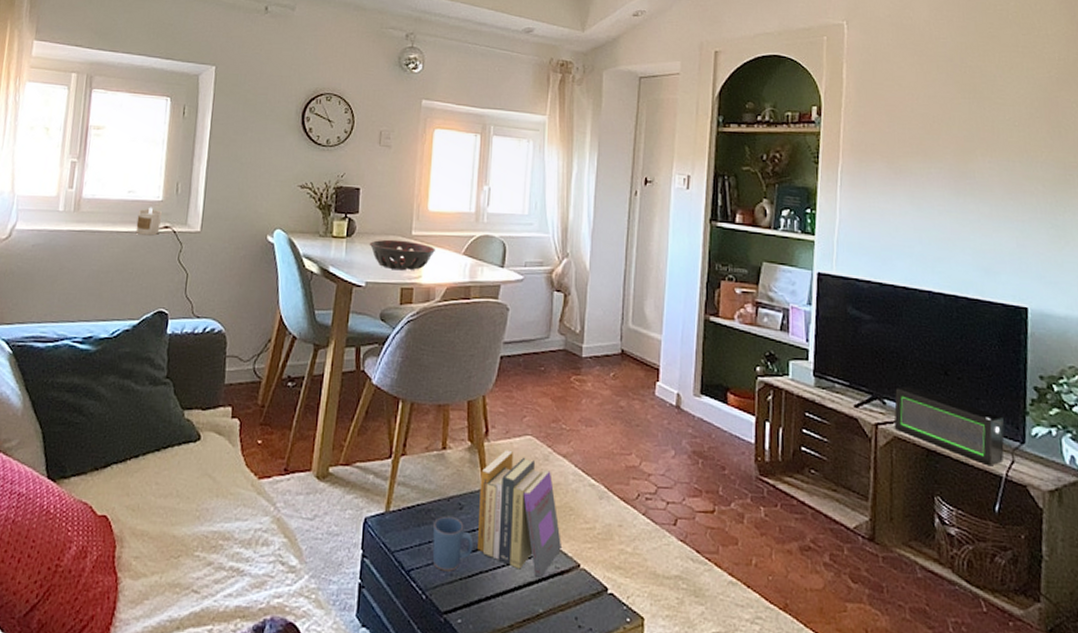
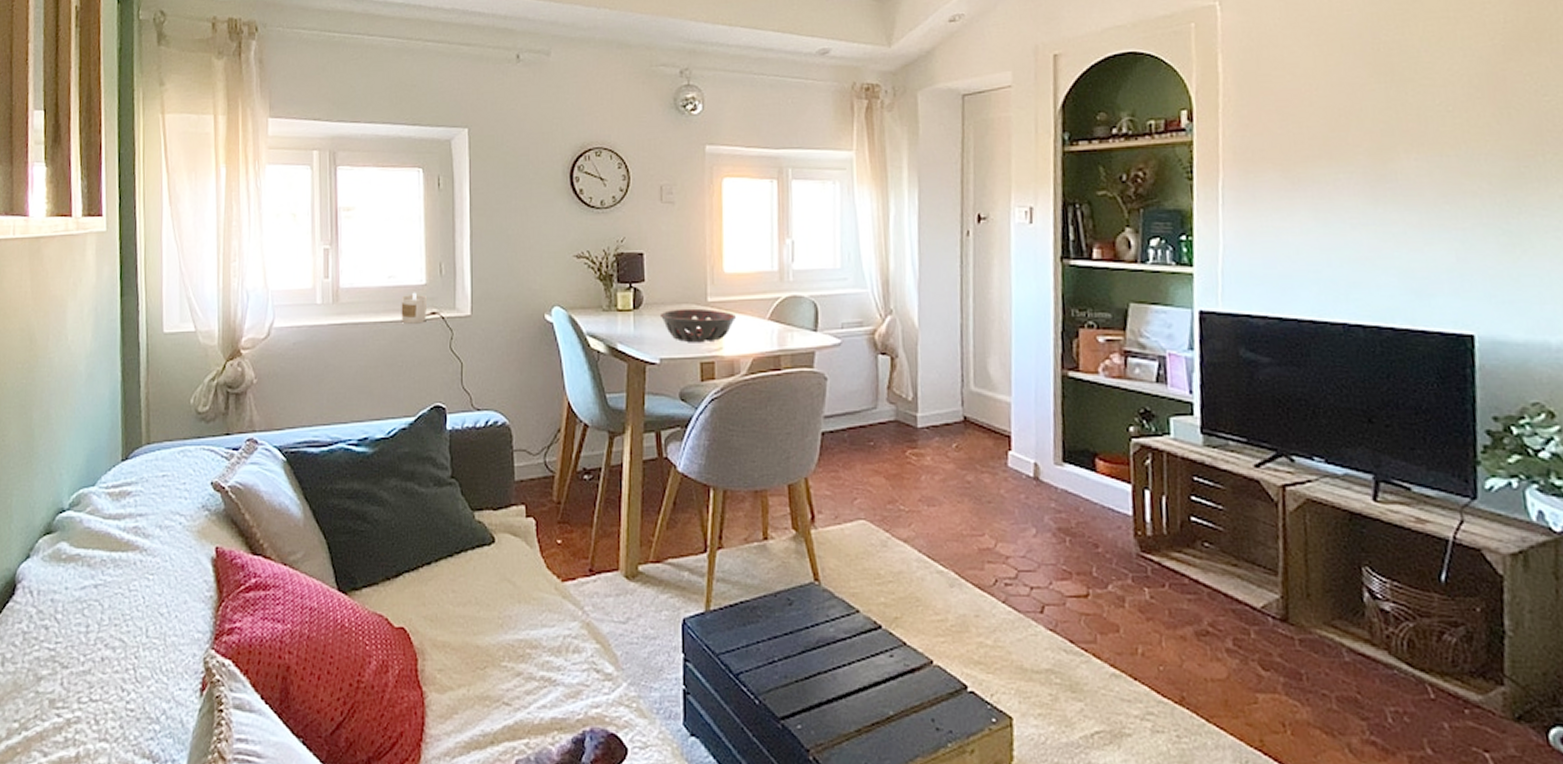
mug: present [432,515,474,571] -> none [761,613,808,673]
books: present [478,449,563,577] -> none [810,537,911,677]
speaker: present [894,386,1004,466] -> none [1305,439,1450,528]

